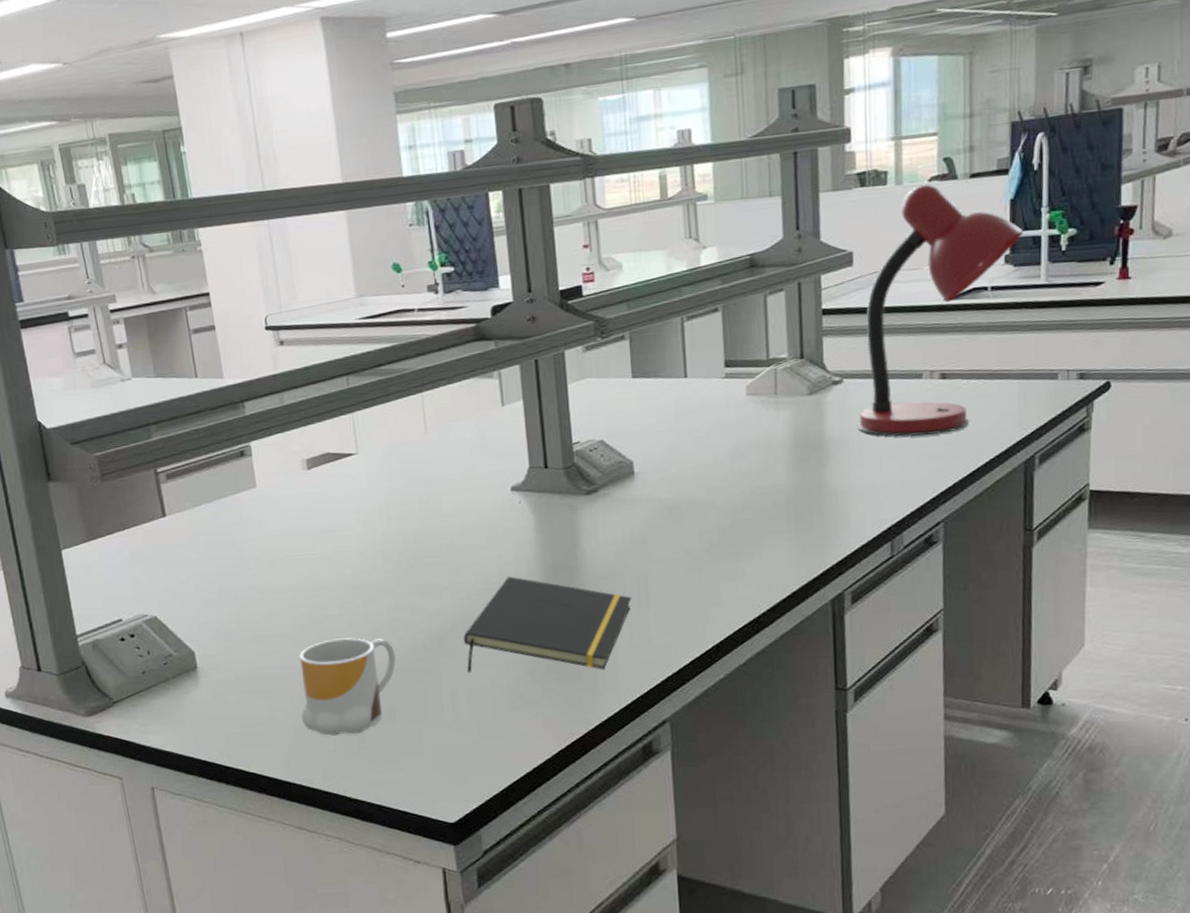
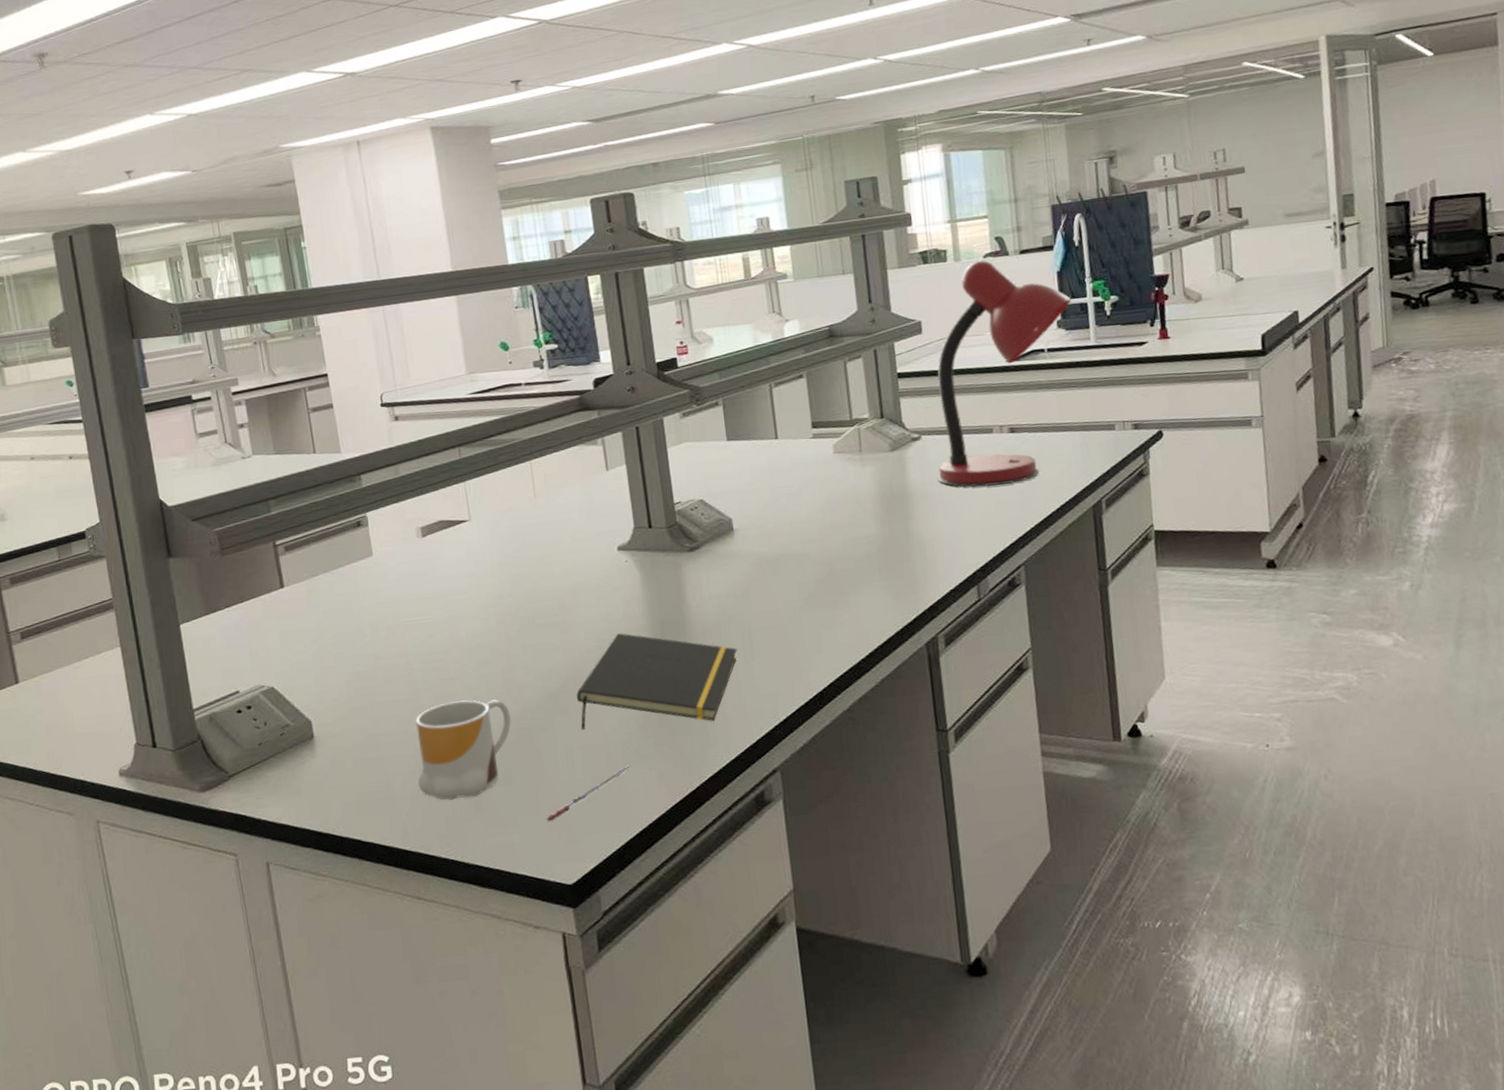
pen: none [429,709,516,762] -> present [546,765,630,822]

